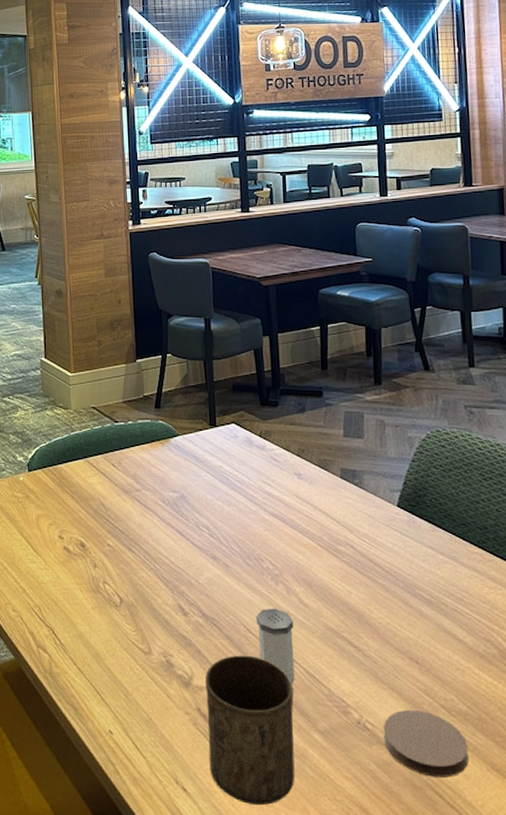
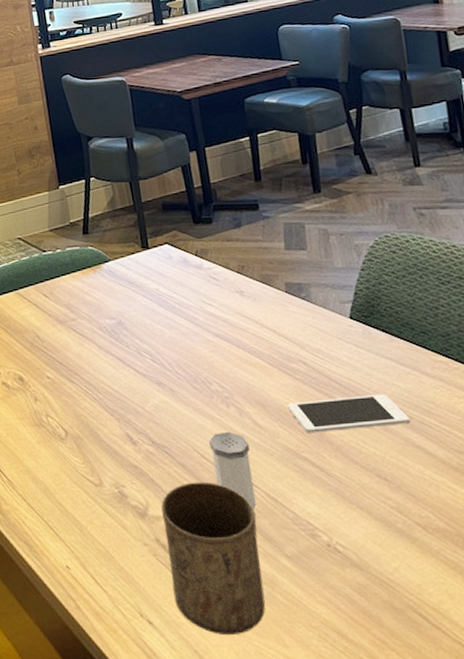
cell phone: none [333,580,444,614] -> present [288,393,410,433]
coaster: present [383,709,469,777] -> none [355,528,452,598]

